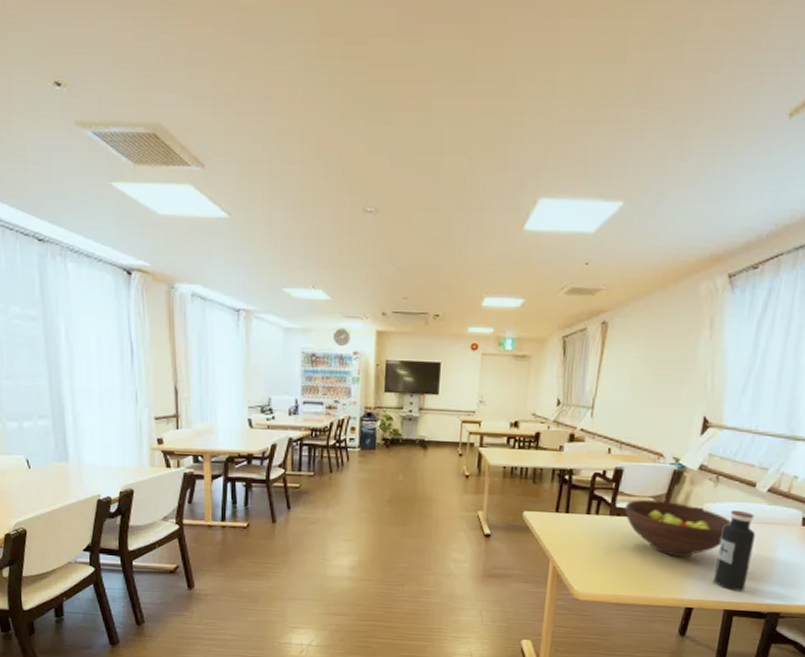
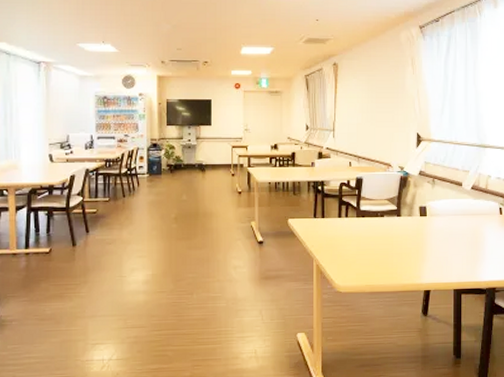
fruit bowl: present [625,500,733,557] -> none [368,202,450,248]
water bottle: present [713,509,756,591] -> none [442,205,468,273]

